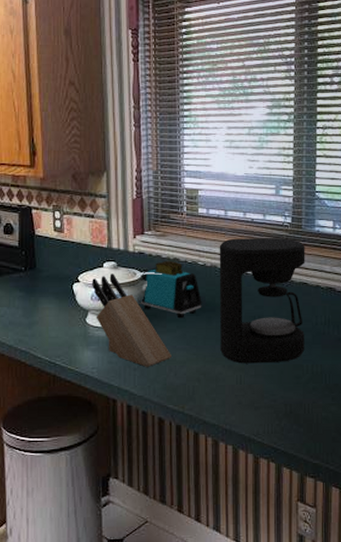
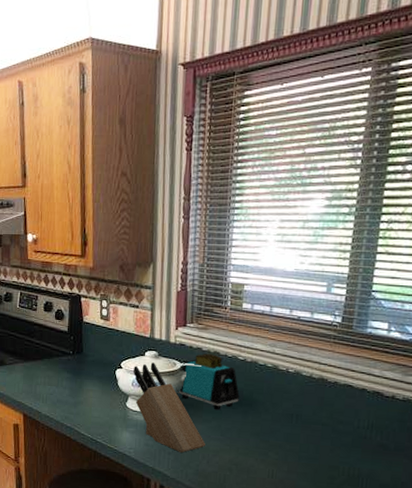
coffee maker: present [219,238,305,364] -> none [254,335,354,462]

